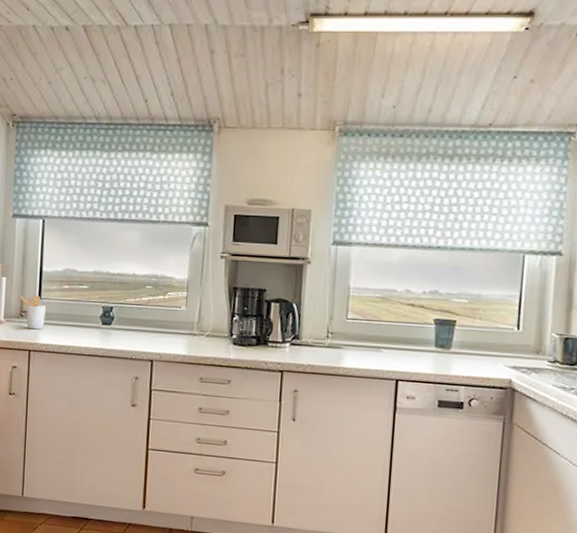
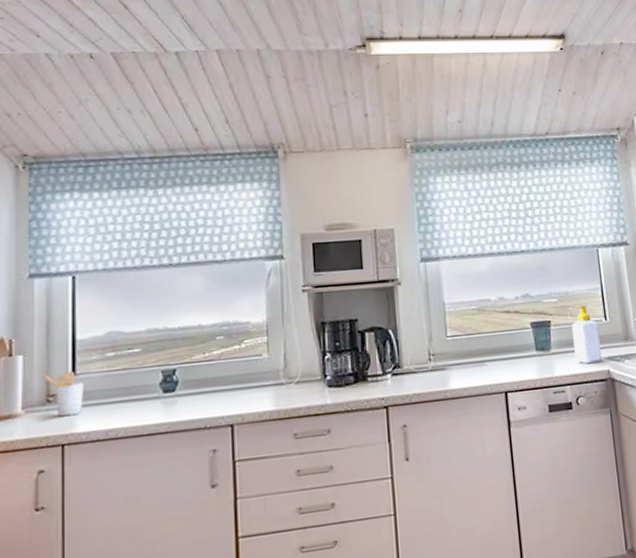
soap bottle: none [476,310,508,369] -> present [572,305,602,364]

